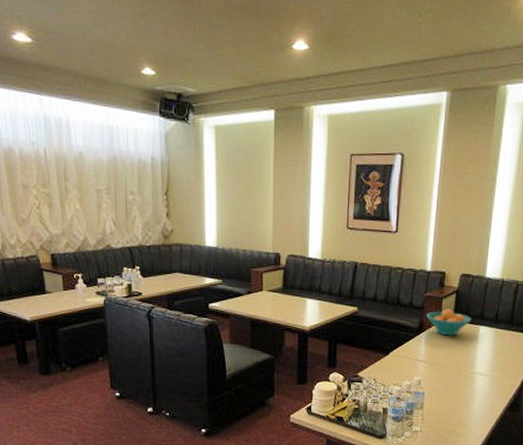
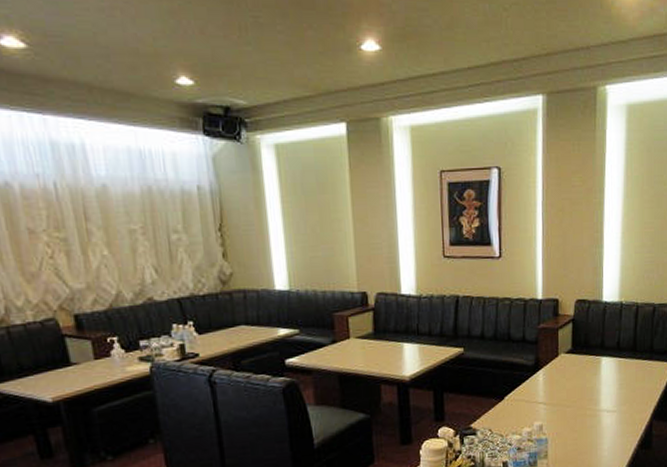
fruit bowl: present [426,309,472,336] -> none [542,340,592,372]

